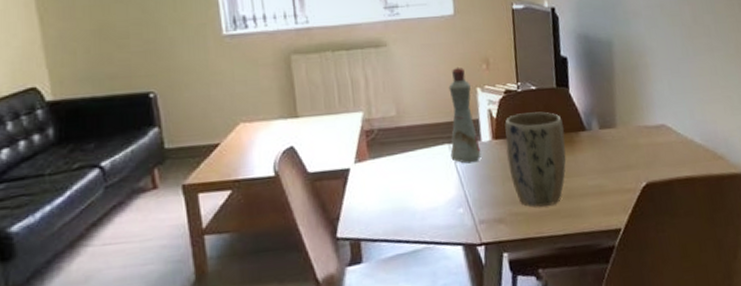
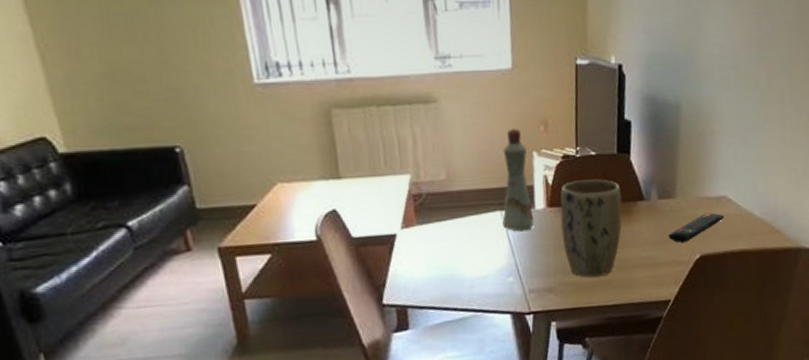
remote control: none [612,141,666,171] -> present [668,213,724,242]

